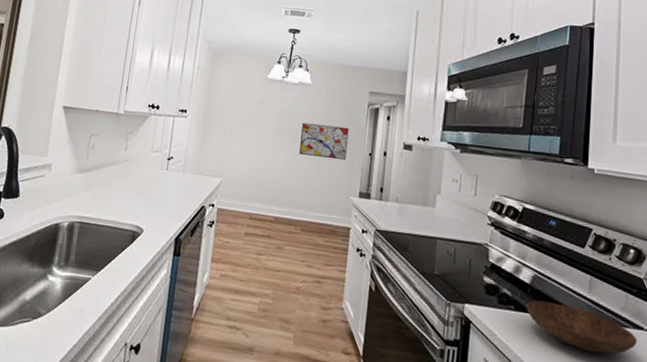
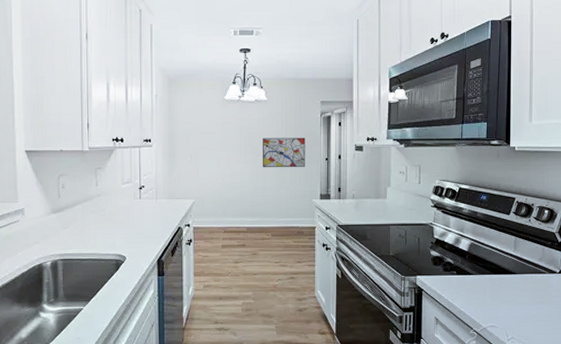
bowl: present [526,300,637,354] -> none [465,263,552,298]

